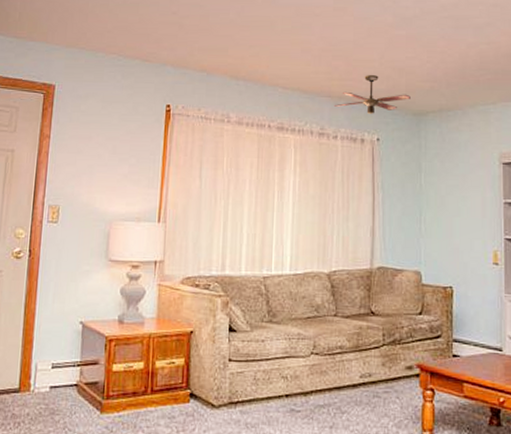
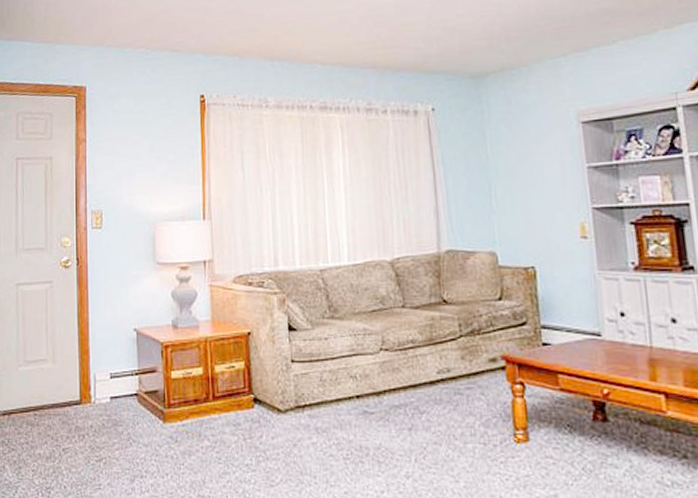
ceiling fan: present [333,75,410,114] -> none [379,38,466,82]

